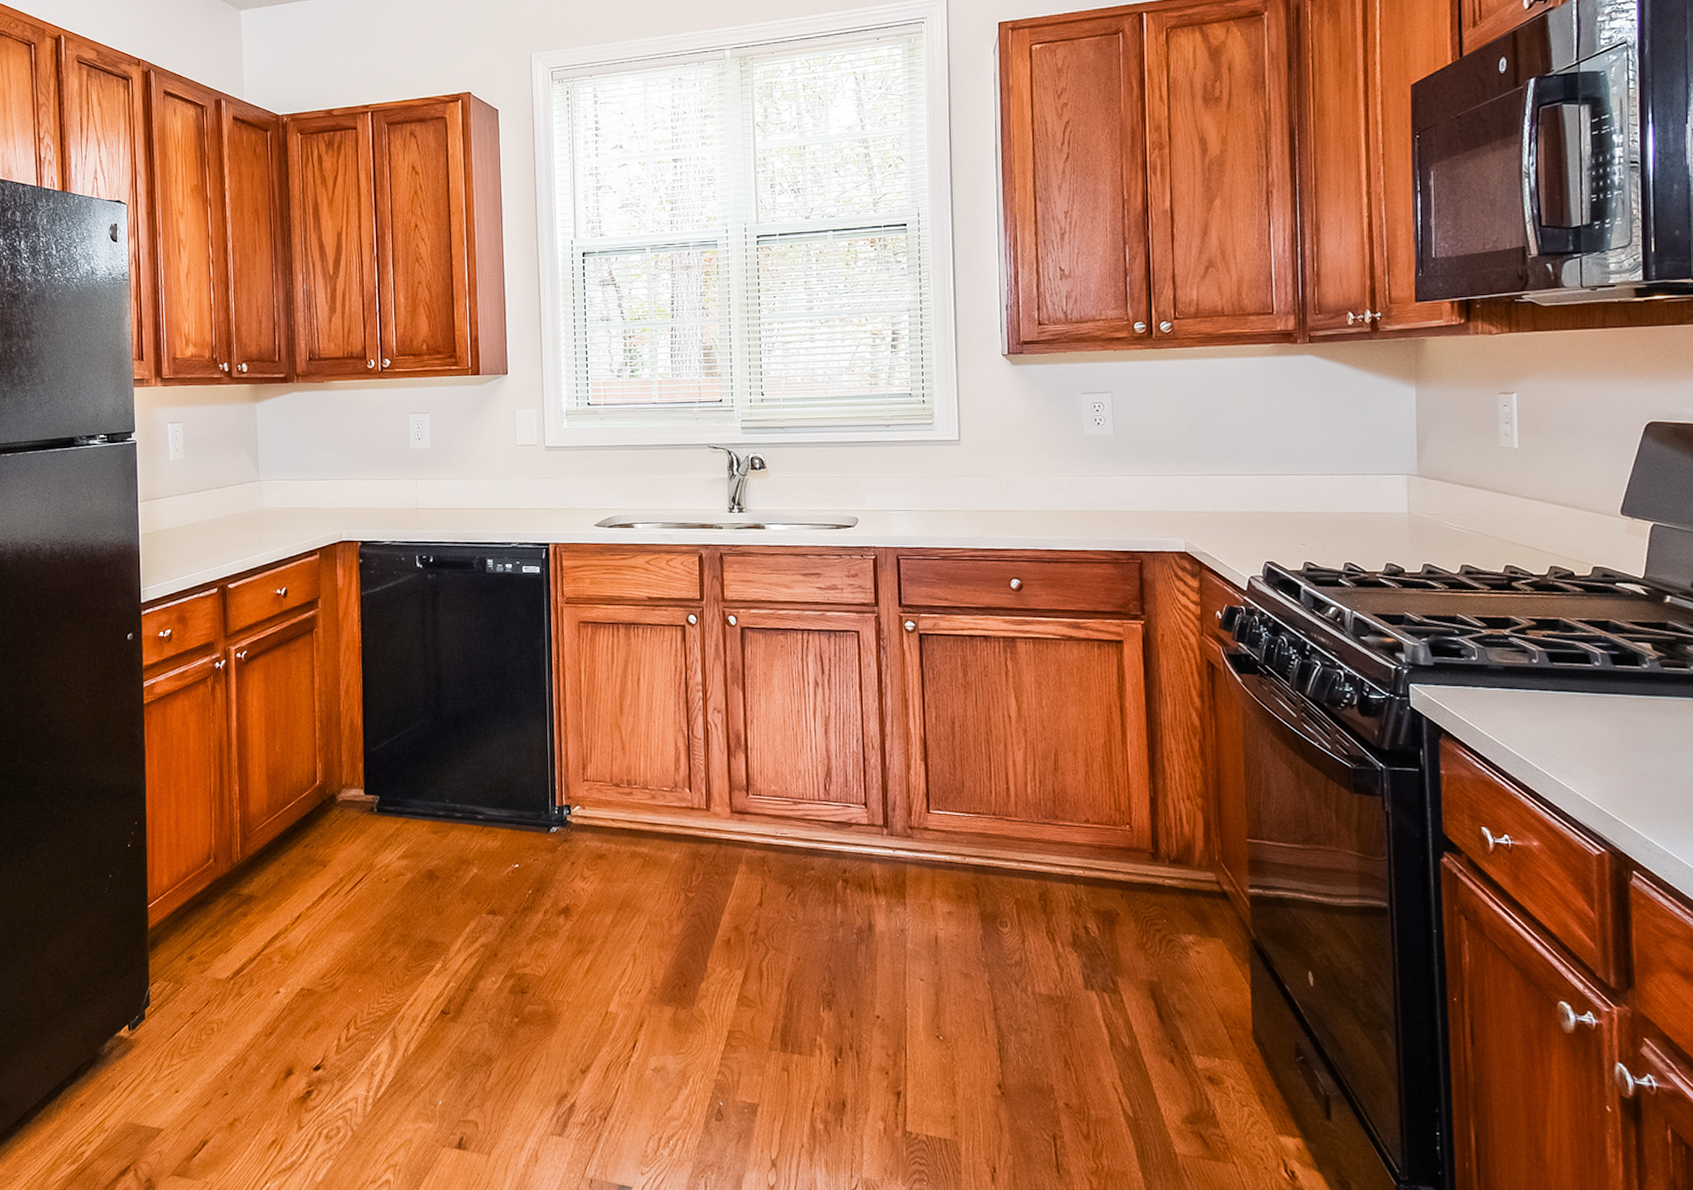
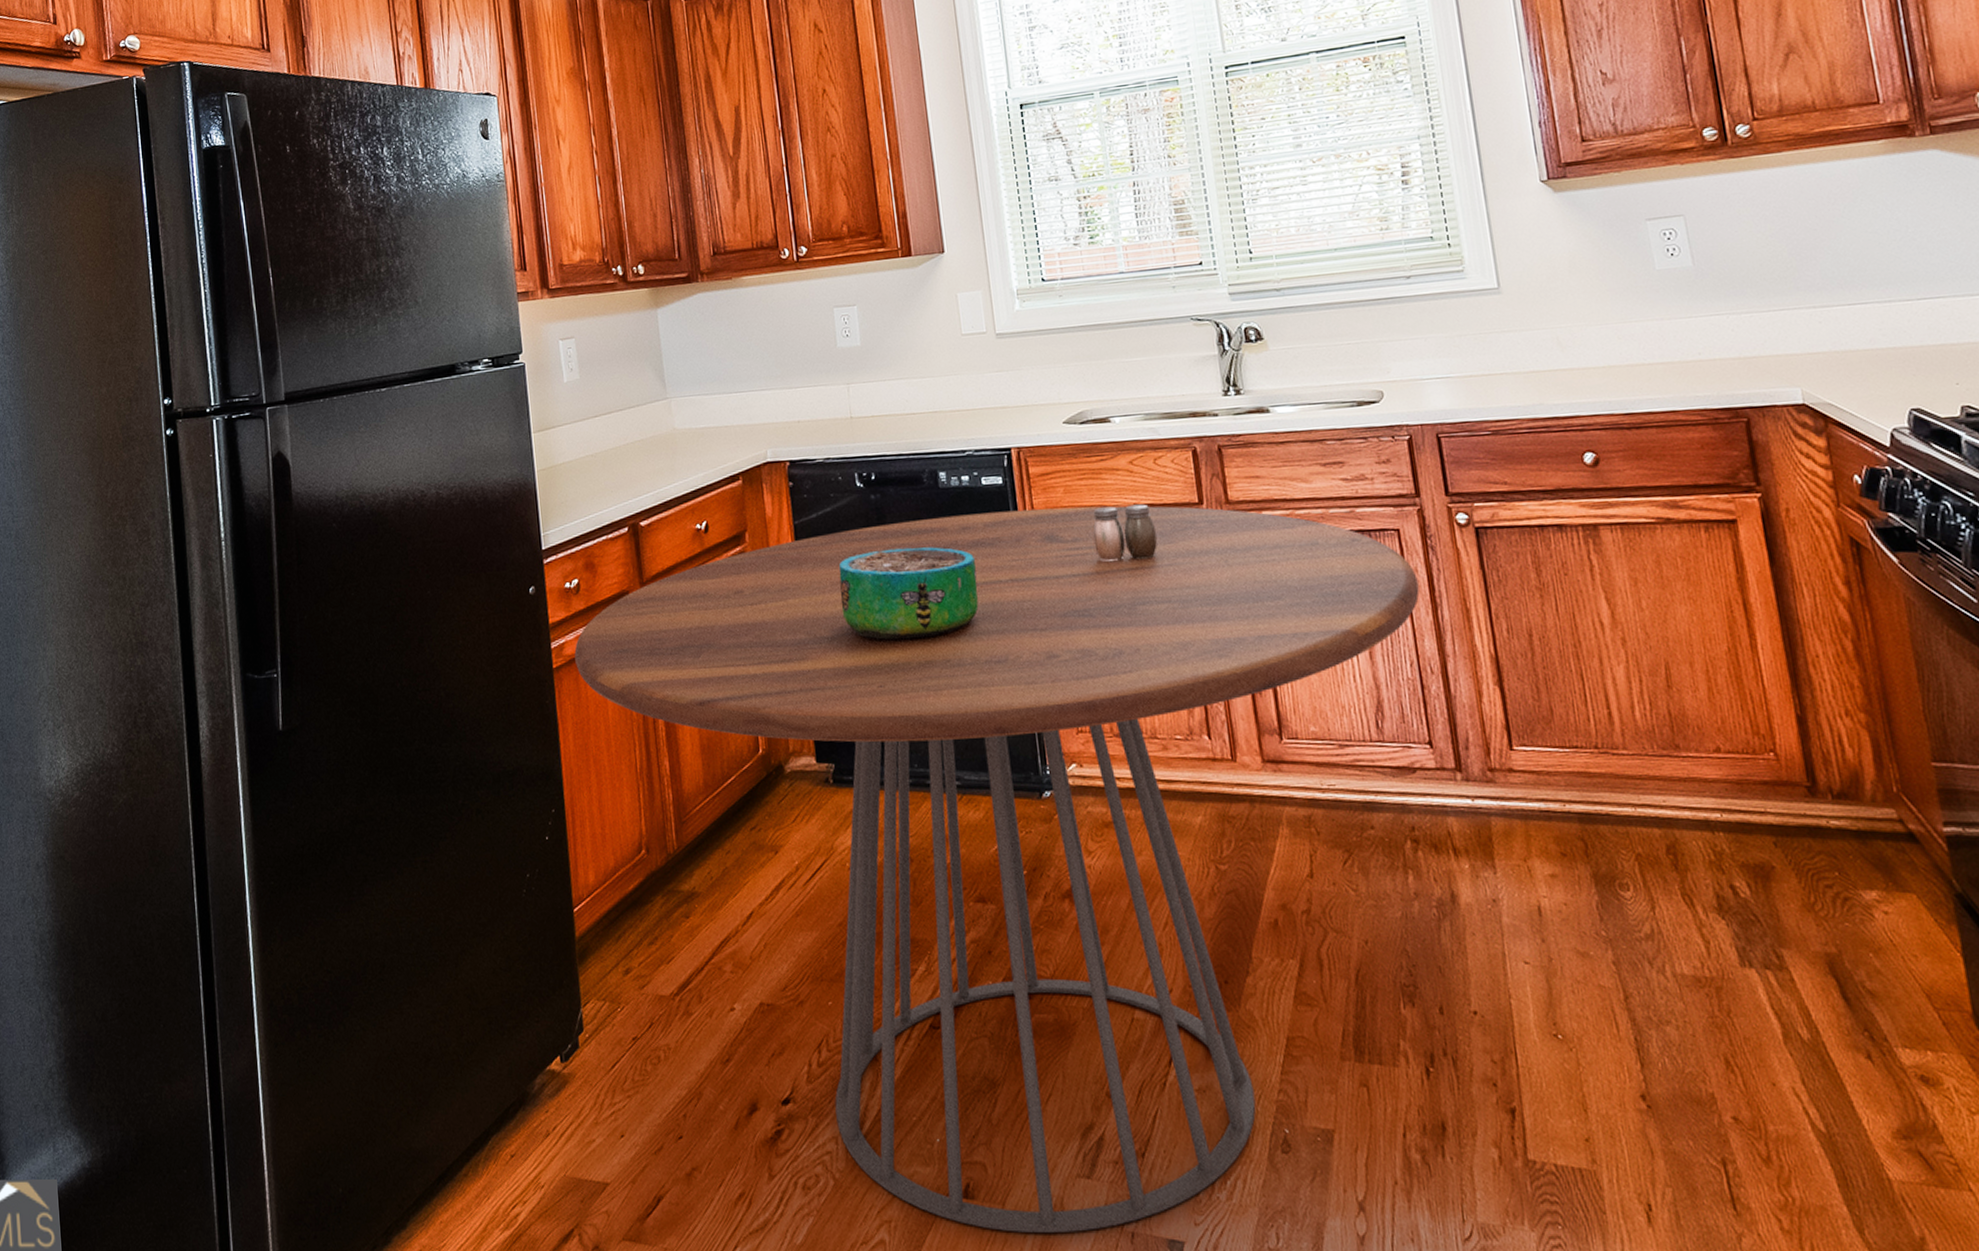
dining table: none [163,595,870,1178] -> present [574,506,1420,1234]
decorative bowl: none [395,621,512,697] -> present [839,547,979,640]
salt and pepper shaker: none [611,597,663,644] -> present [1092,504,1157,563]

